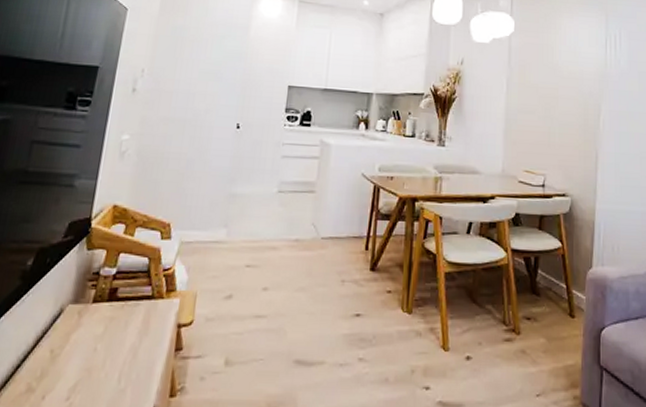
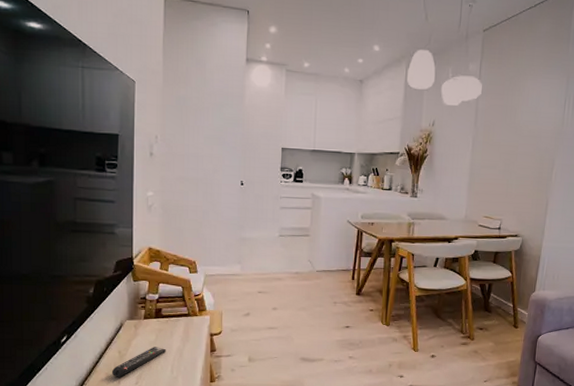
remote control: none [35,343,116,390] -> present [111,347,167,377]

